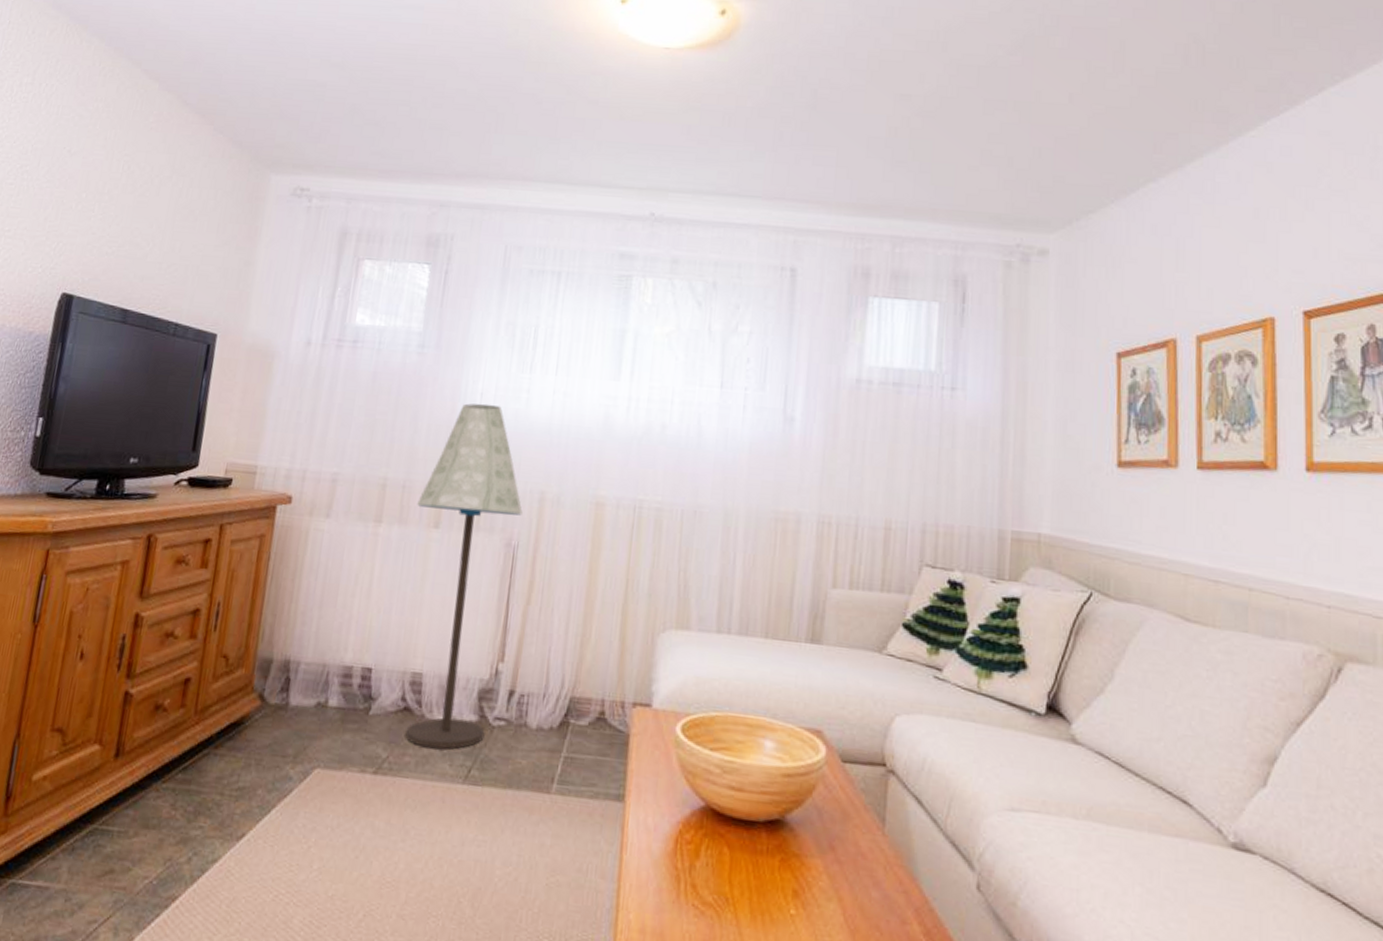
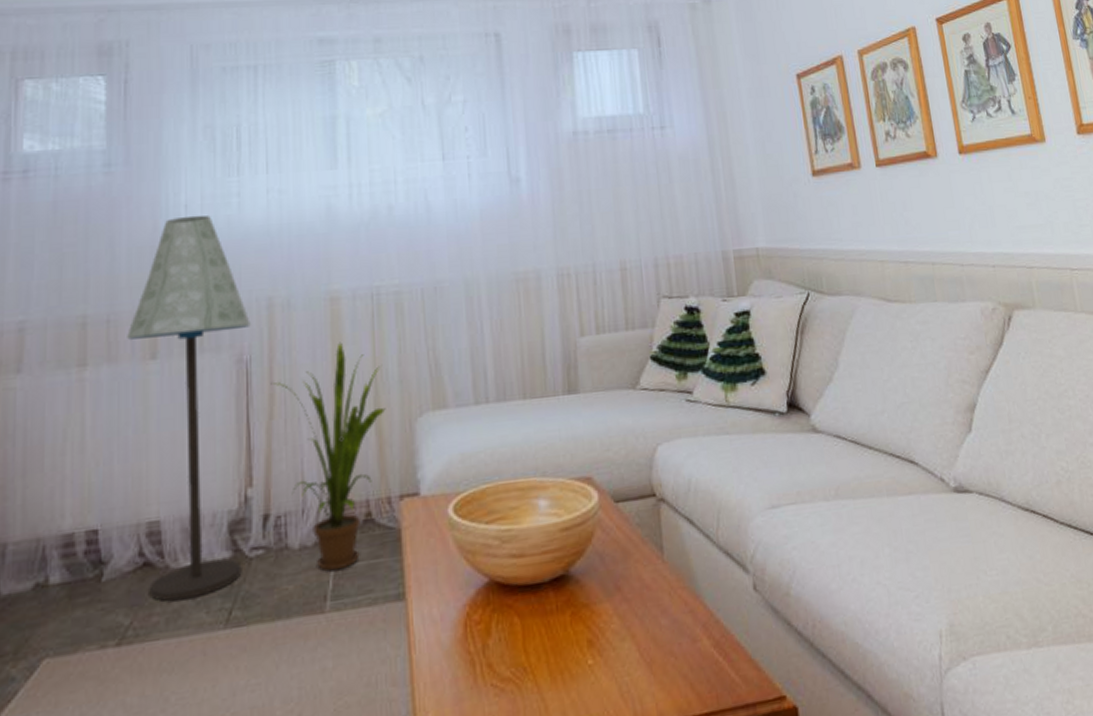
house plant: none [532,546,633,758] -> present [270,342,386,571]

